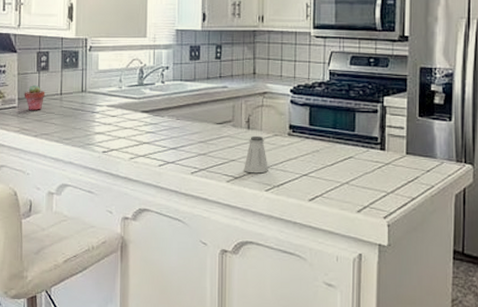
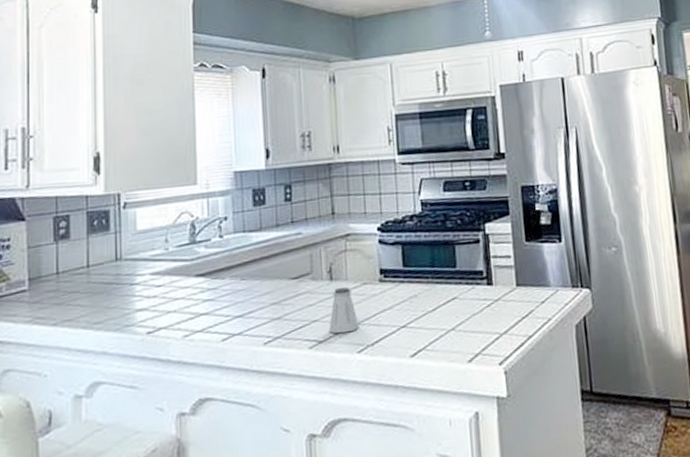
potted succulent: present [24,85,45,110] -> none [36,259,66,292]

